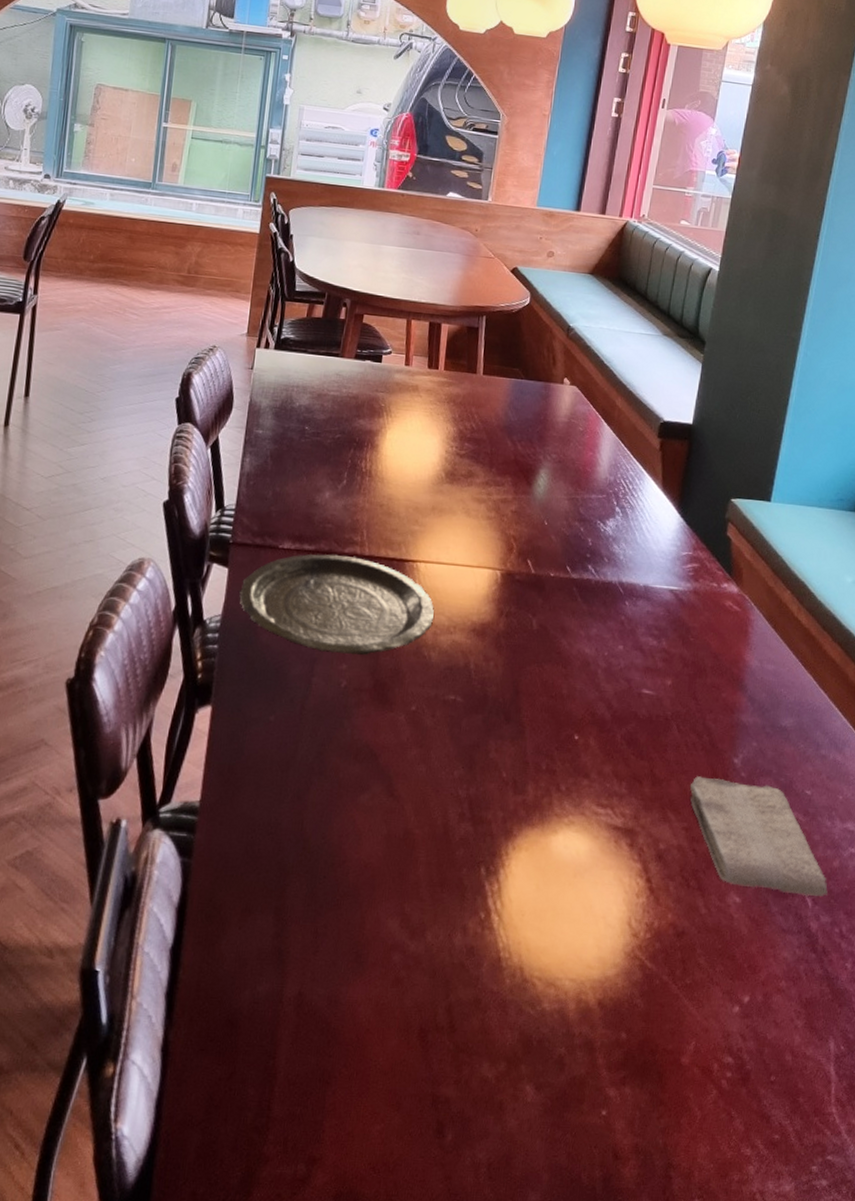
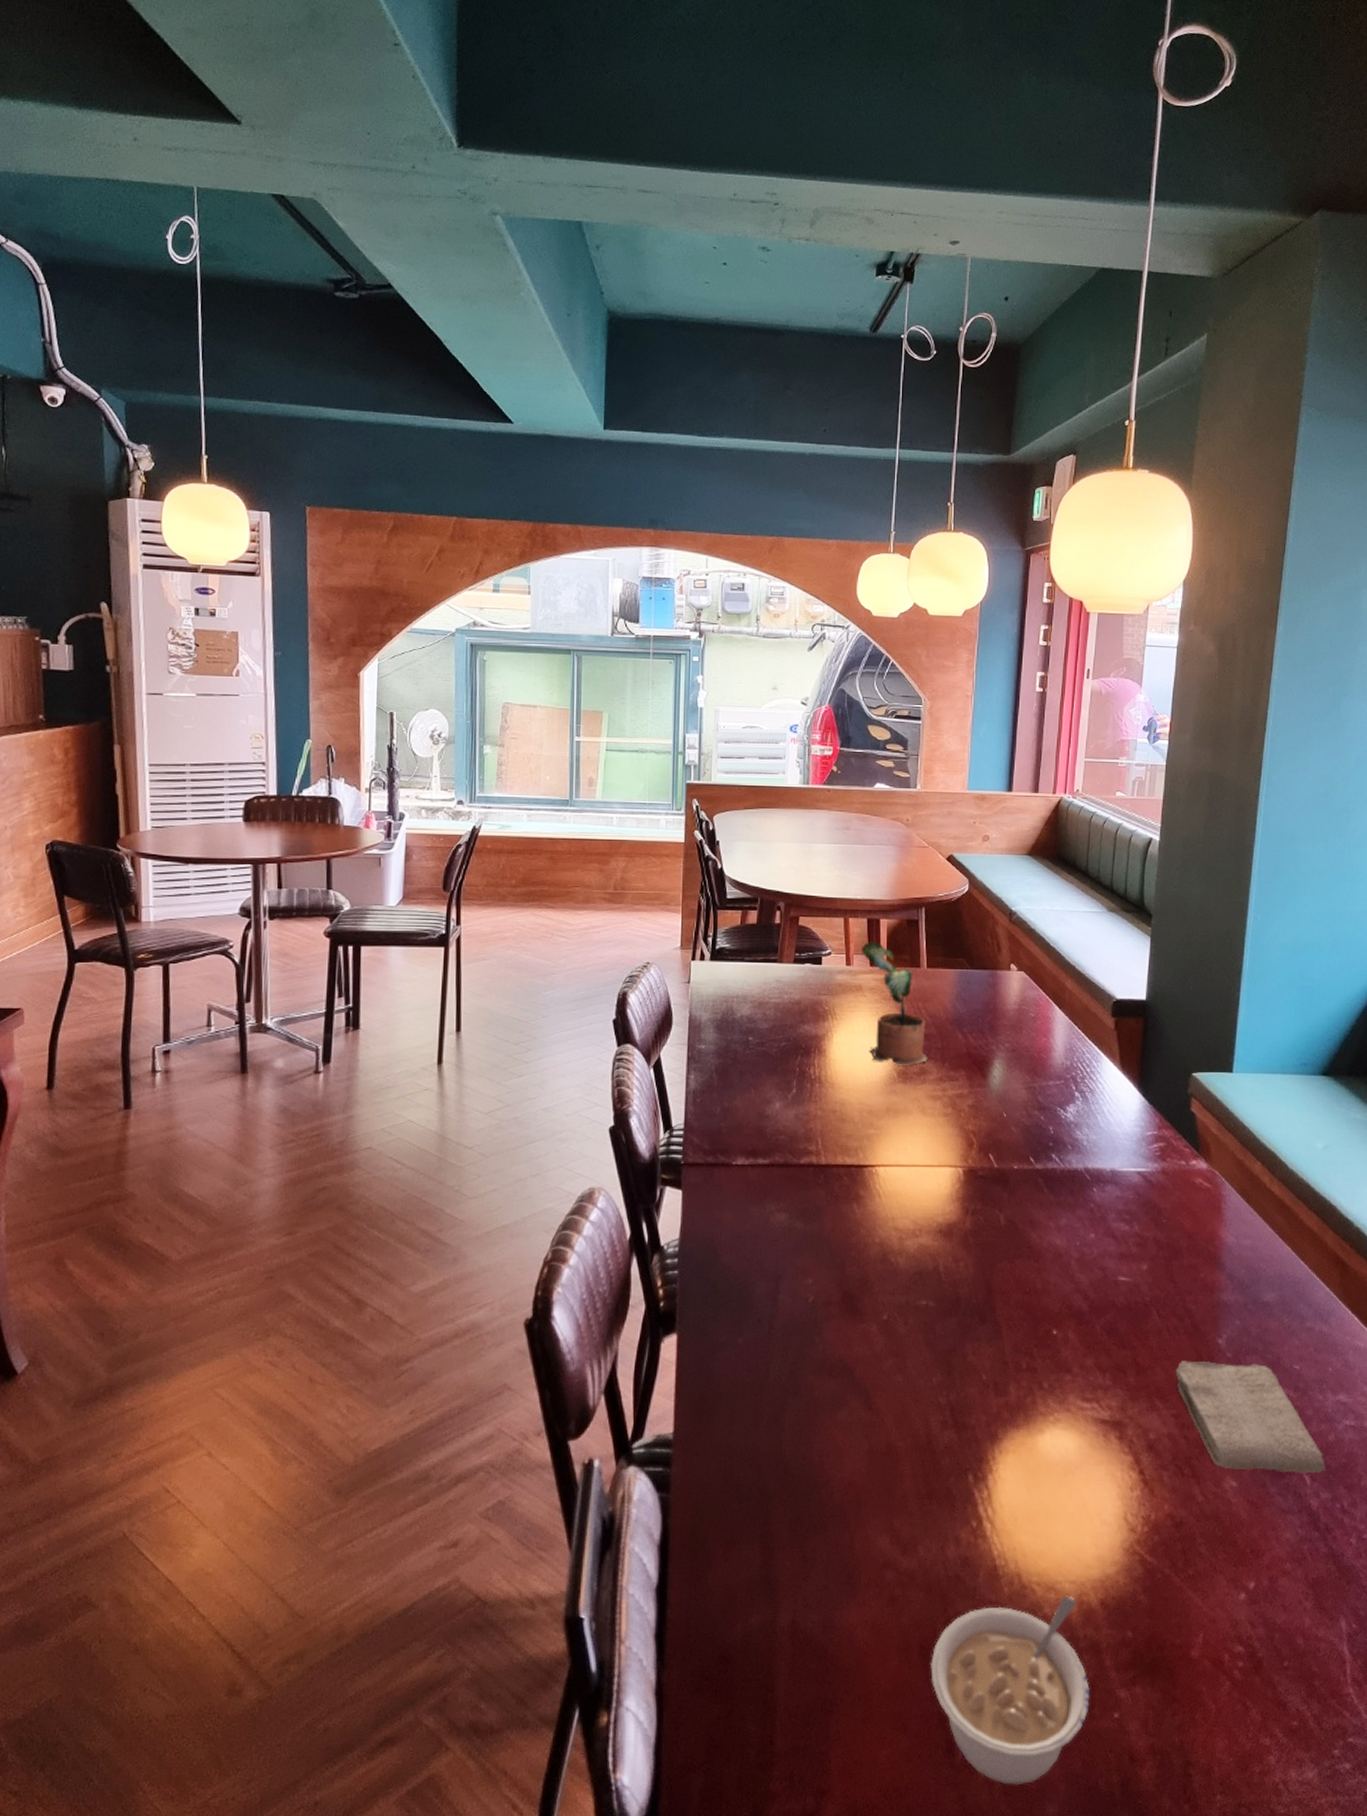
plate: present [239,553,435,655] -> none [696,1166,899,1269]
potted plant: none [420,344,477,467] -> present [862,942,928,1065]
legume: none [427,992,582,1172] -> present [929,1595,1091,1786]

